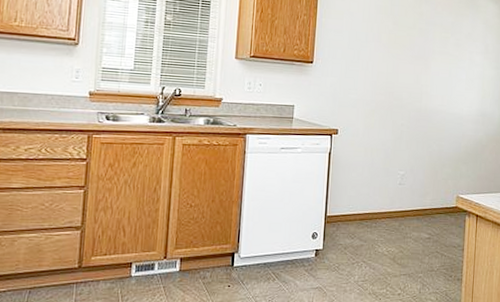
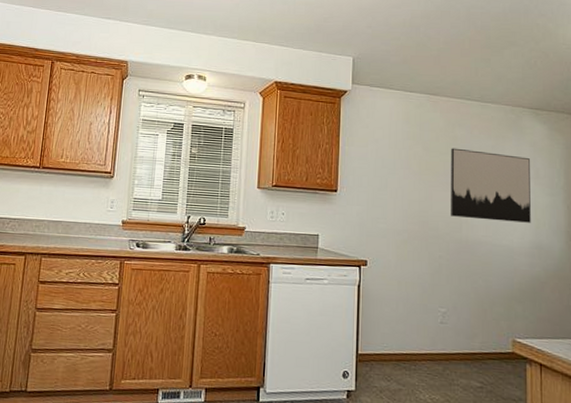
wall art: none [413,23,482,93] -> present [451,148,531,223]

